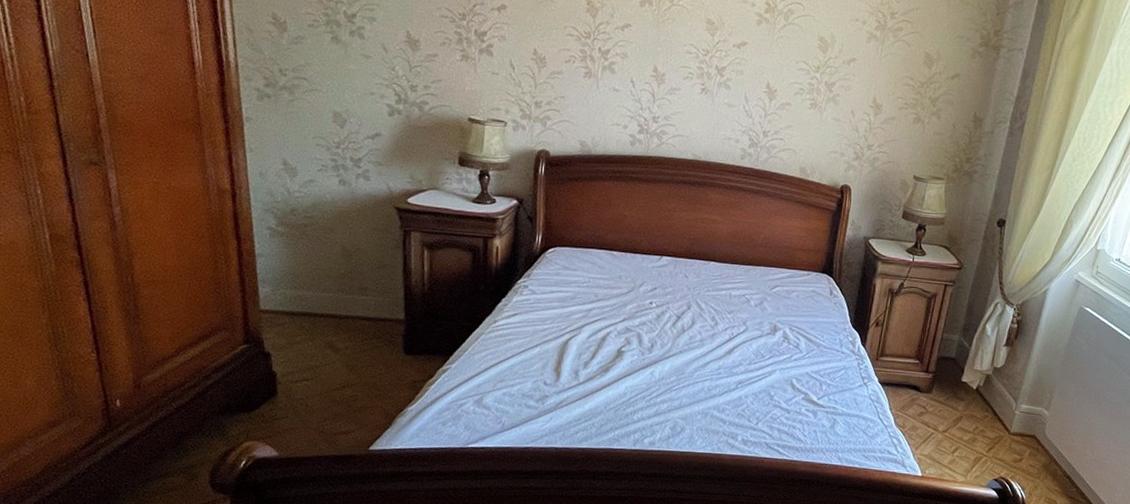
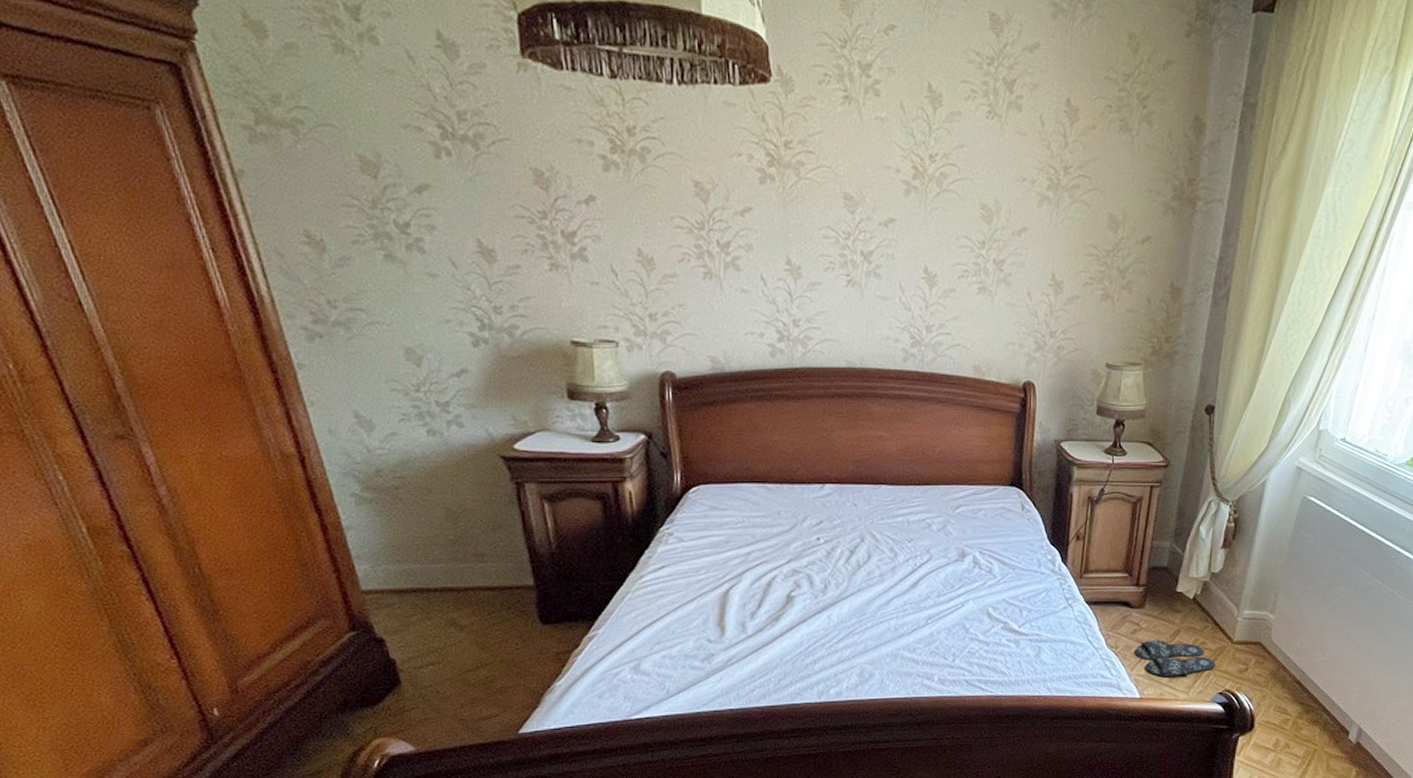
slippers: none [920,423,993,460] -> present [1135,640,1215,677]

